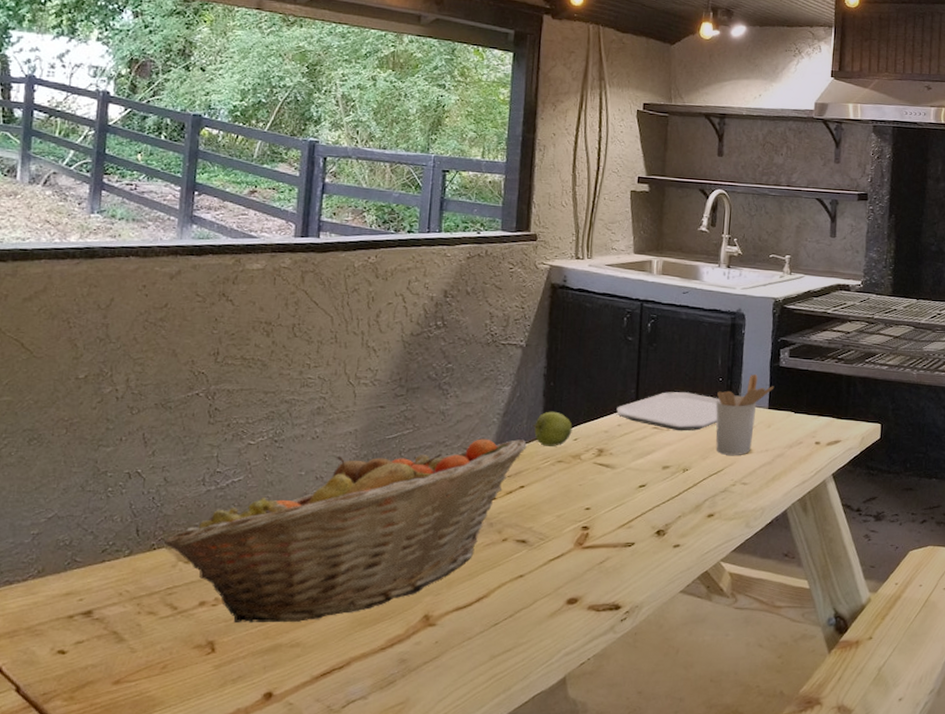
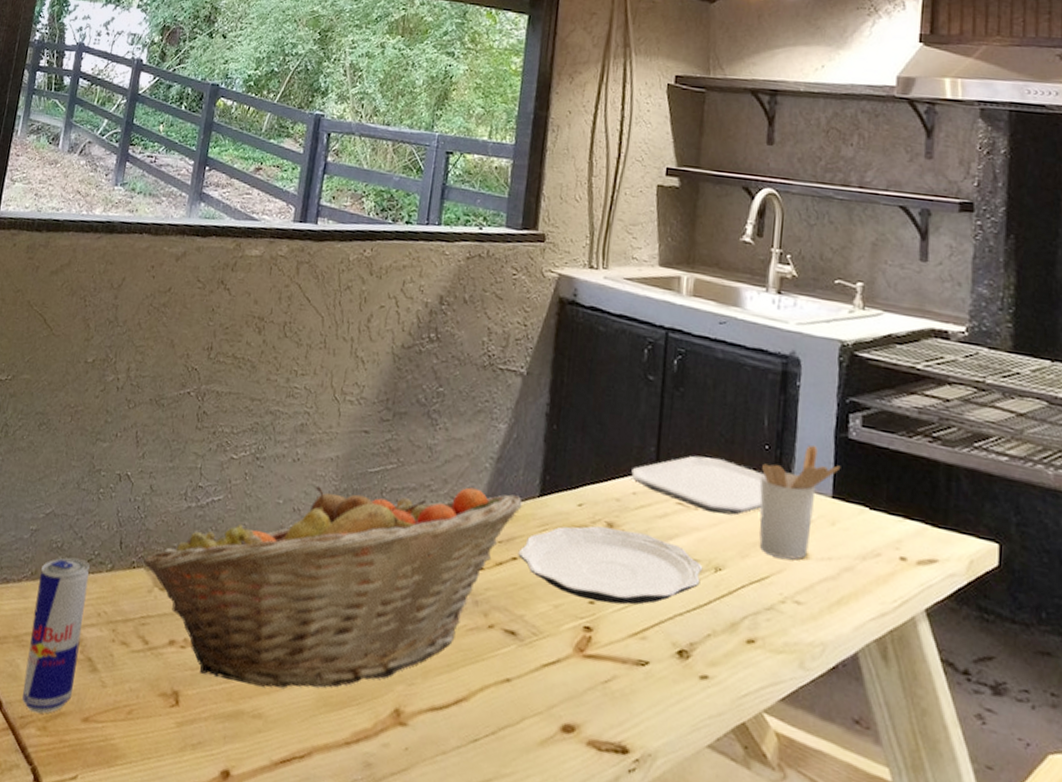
beverage can: none [42,551,105,688] -> present [22,557,90,714]
plate: none [525,452,674,508] -> present [518,526,703,605]
apple: present [532,411,573,446] -> none [529,462,578,511]

